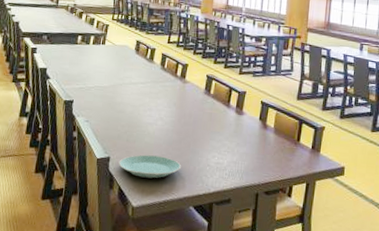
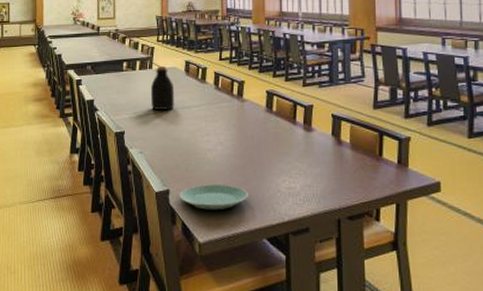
bottle: none [101,43,124,84] -> present [151,66,175,110]

